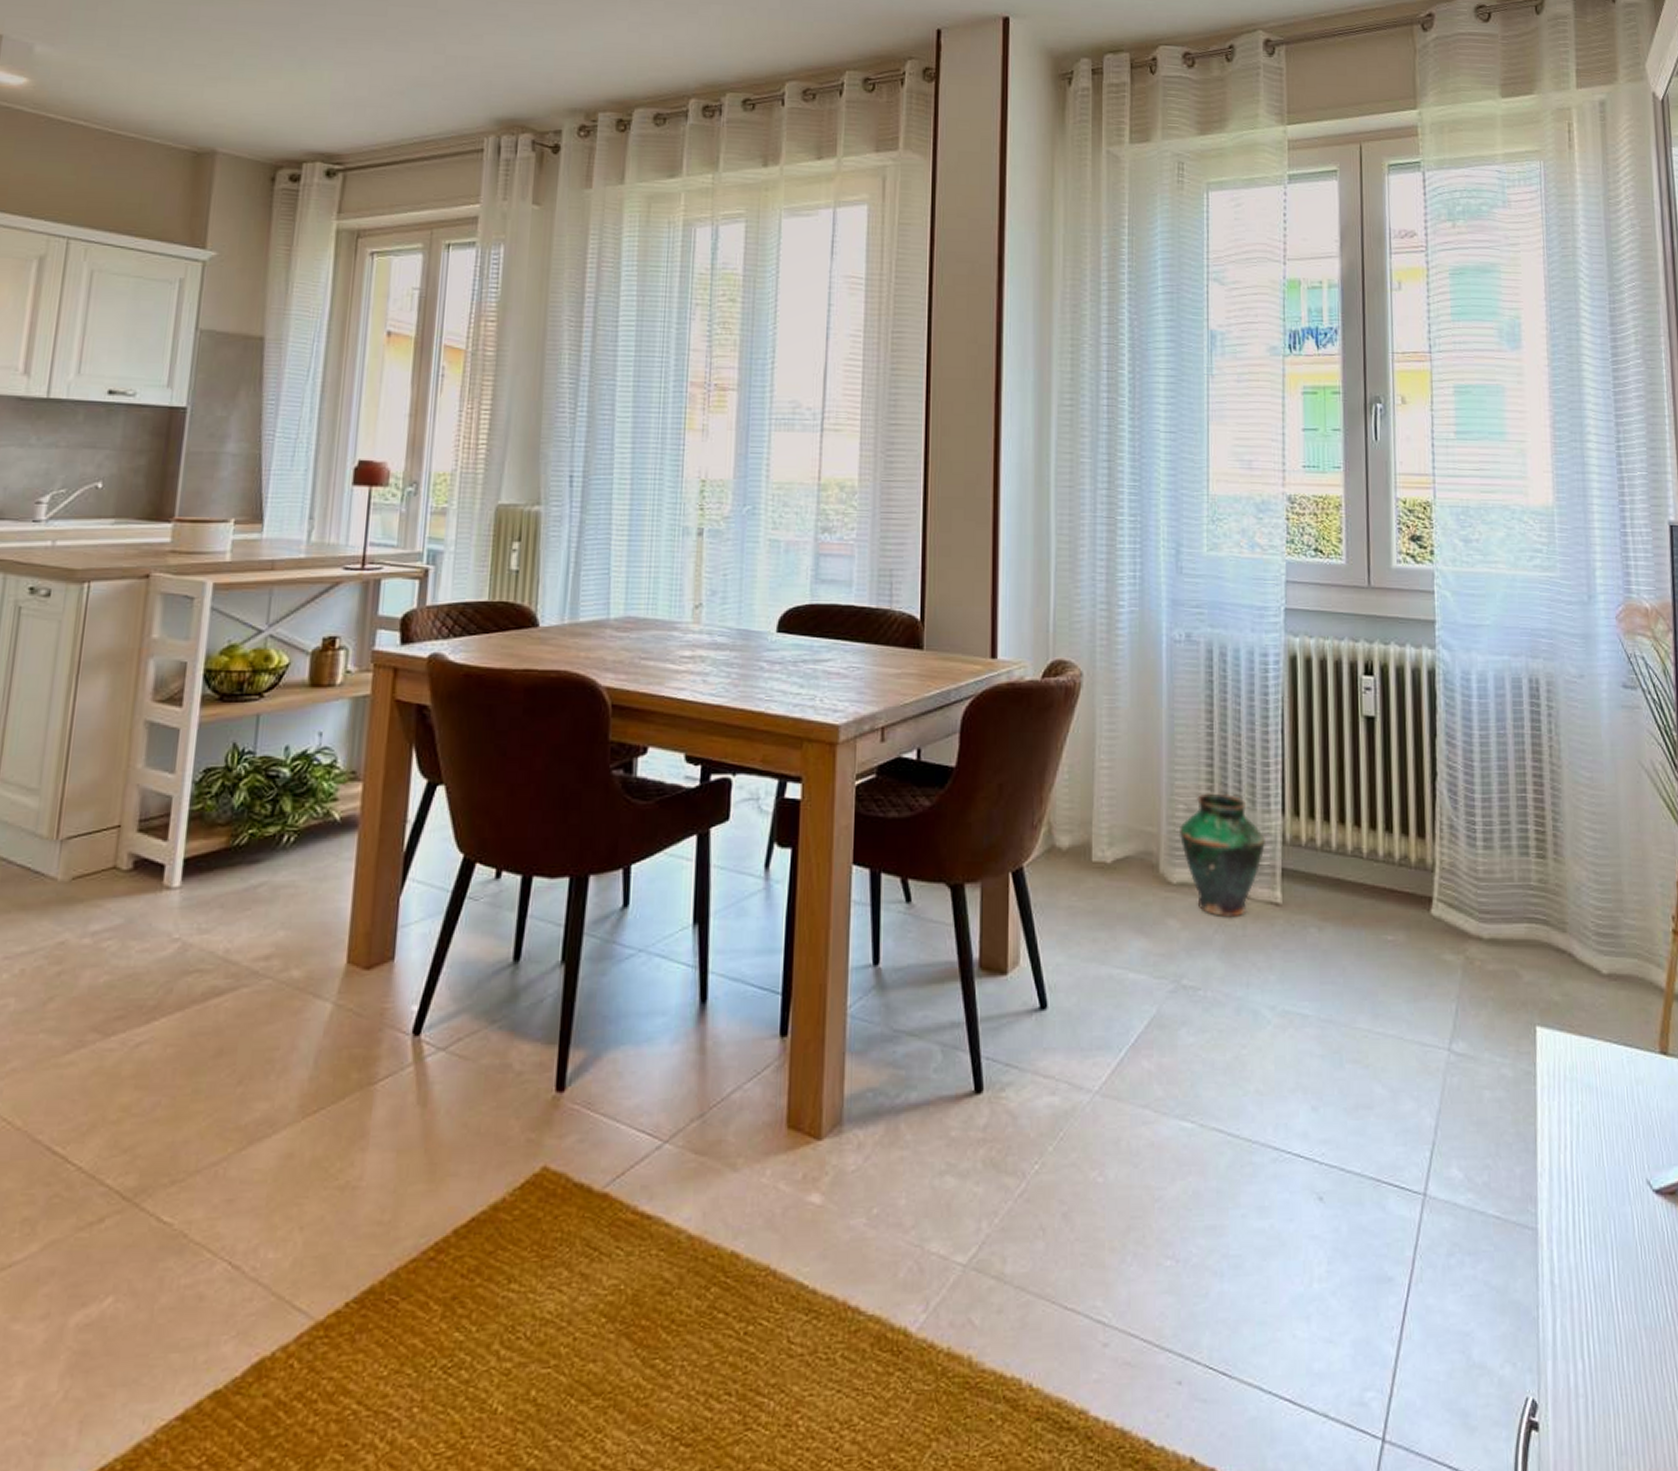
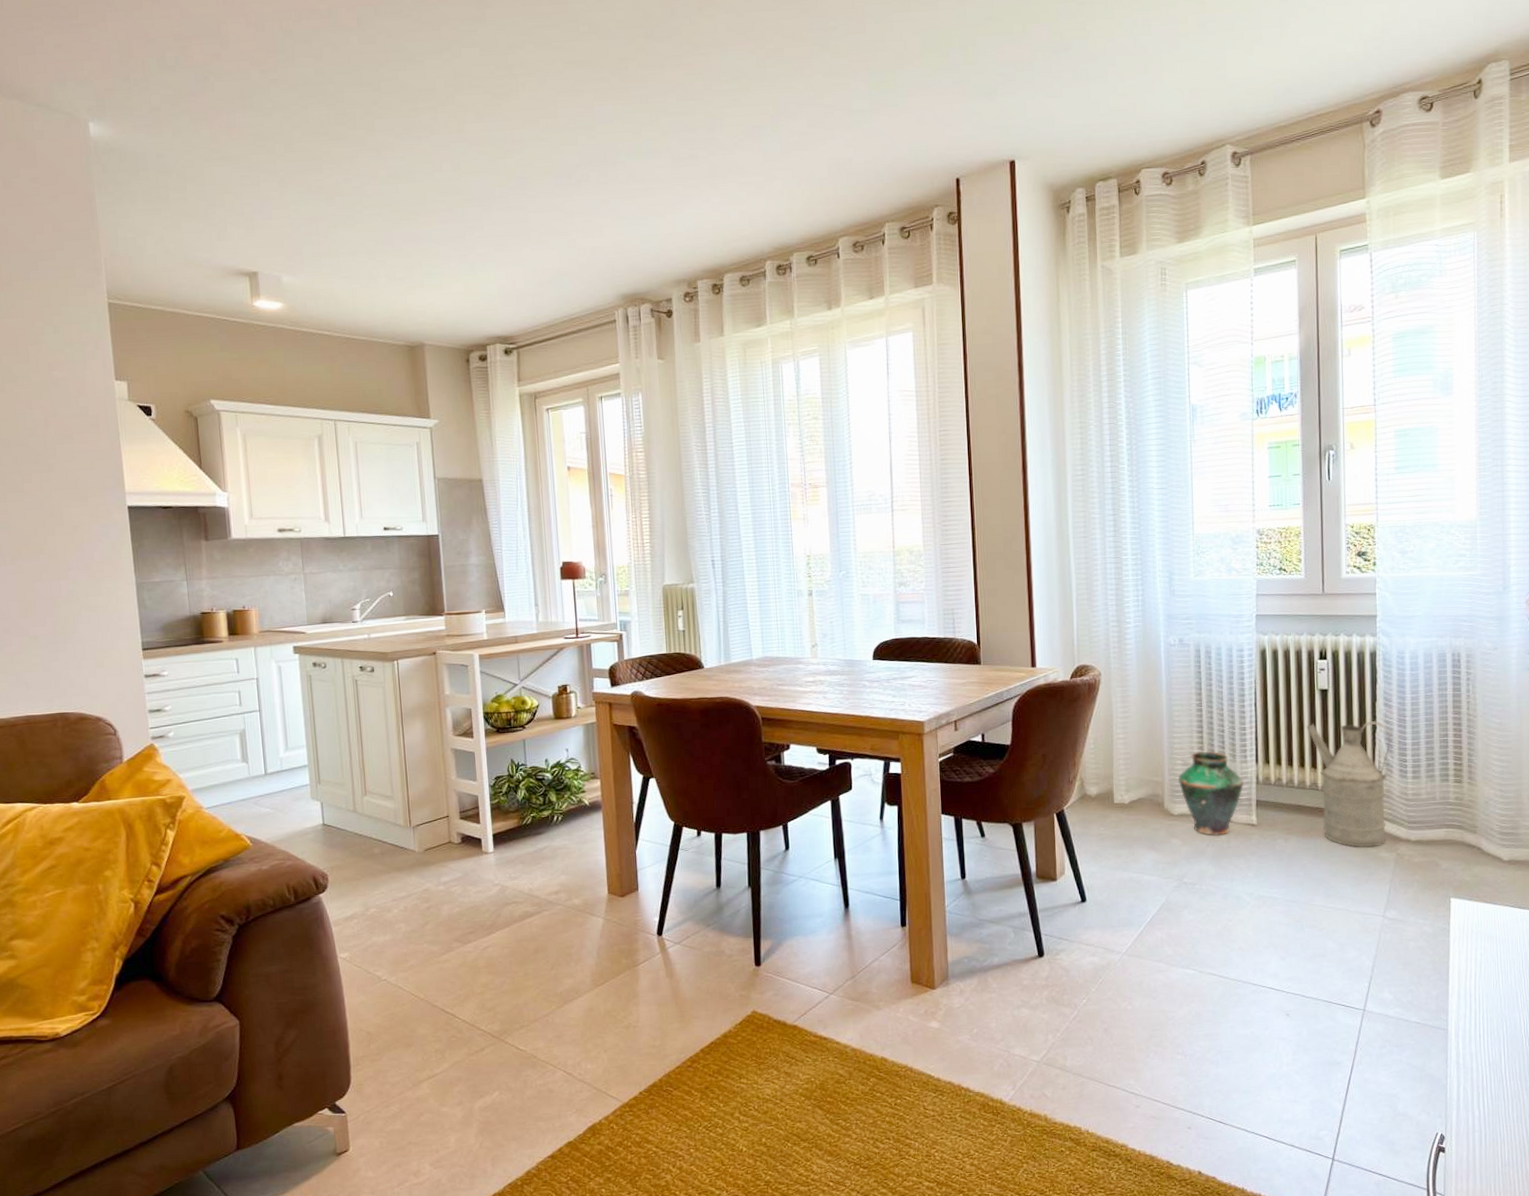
watering can: none [1346,763,1456,946] -> present [1306,720,1391,848]

